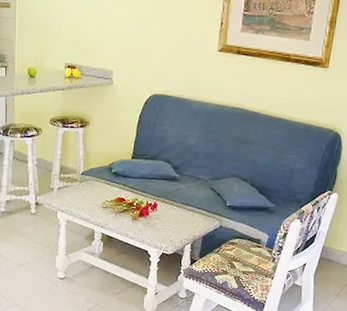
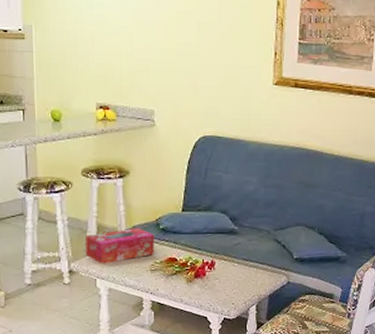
tissue box: none [50,170,108,199] -> present [86,227,155,264]

